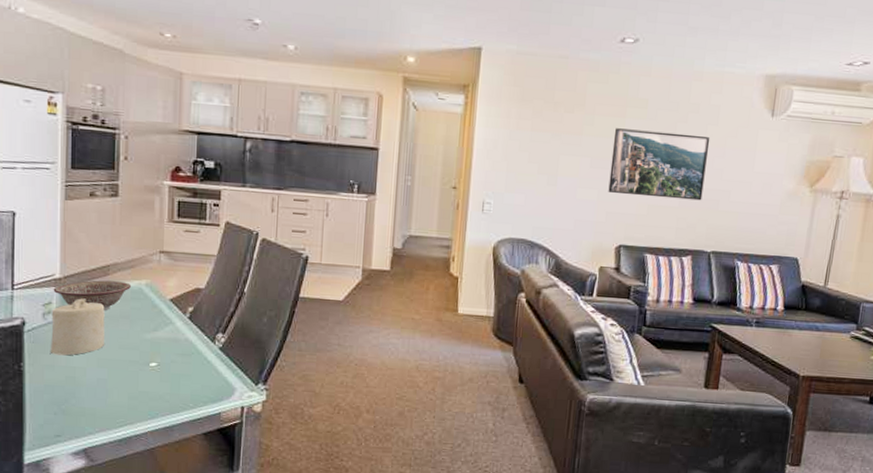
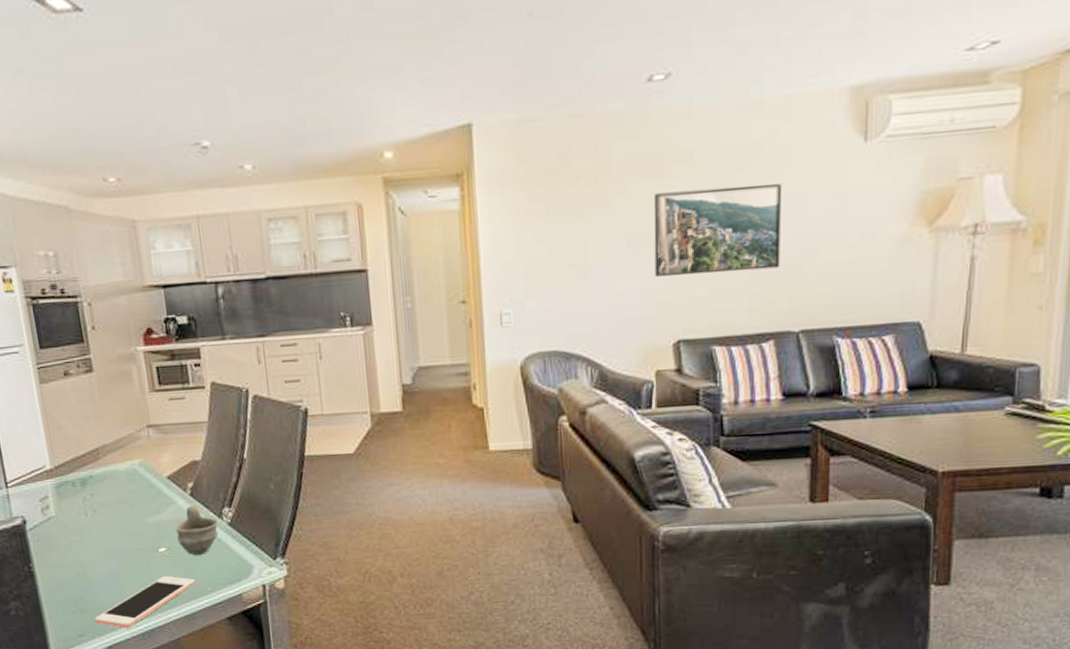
candle: present [50,298,105,356] -> none [49,488,109,552]
decorative bowl: present [53,280,131,311] -> none [46,464,124,499]
cell phone: none [75,389,179,433] -> present [94,576,195,628]
cup: none [168,327,211,373] -> present [175,505,219,555]

